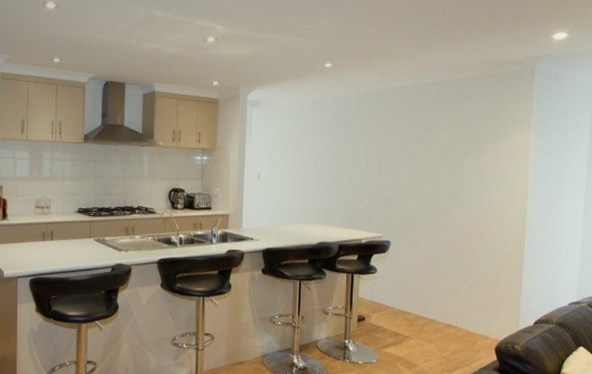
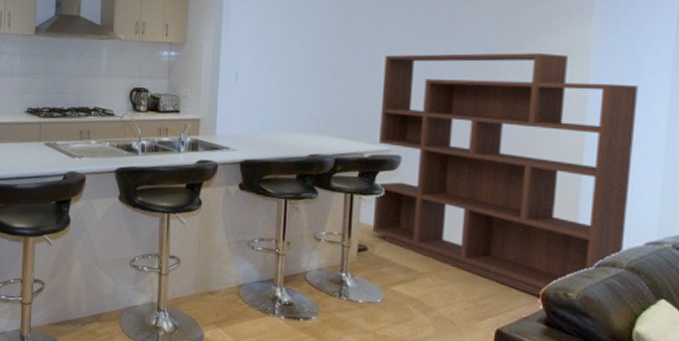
bookshelf: none [368,155,564,350] -> present [372,53,639,297]

